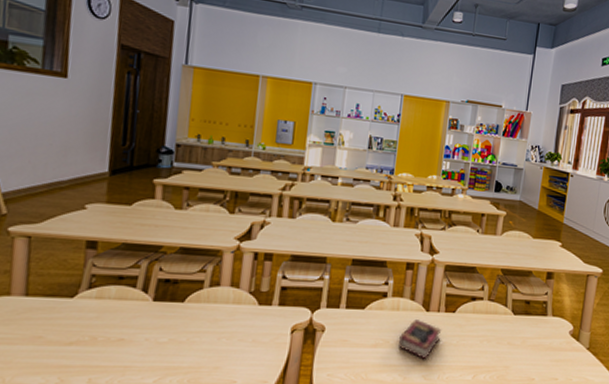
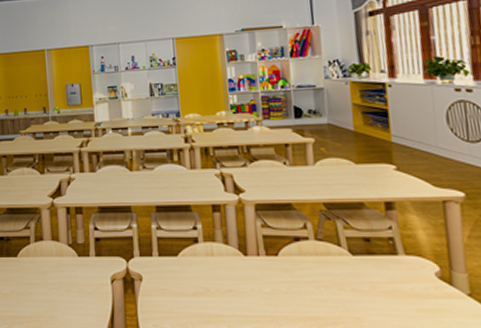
book: present [397,319,442,360] -> none [219,265,267,310]

